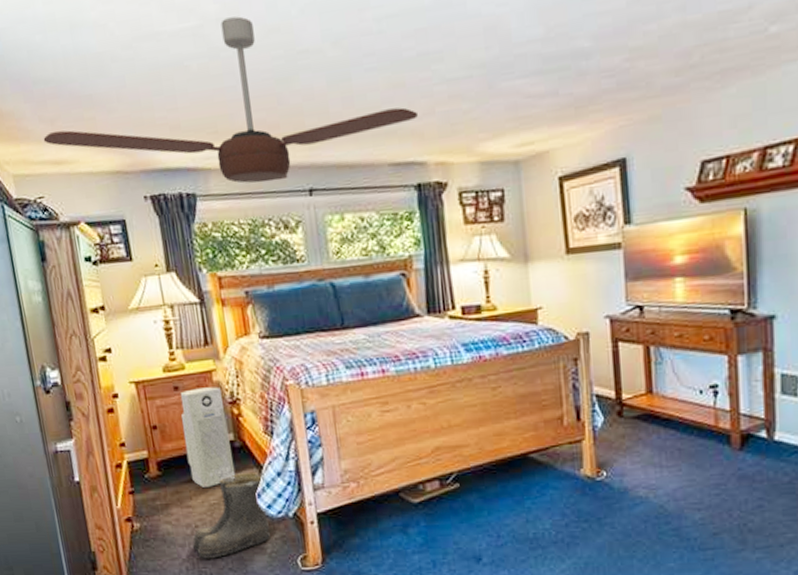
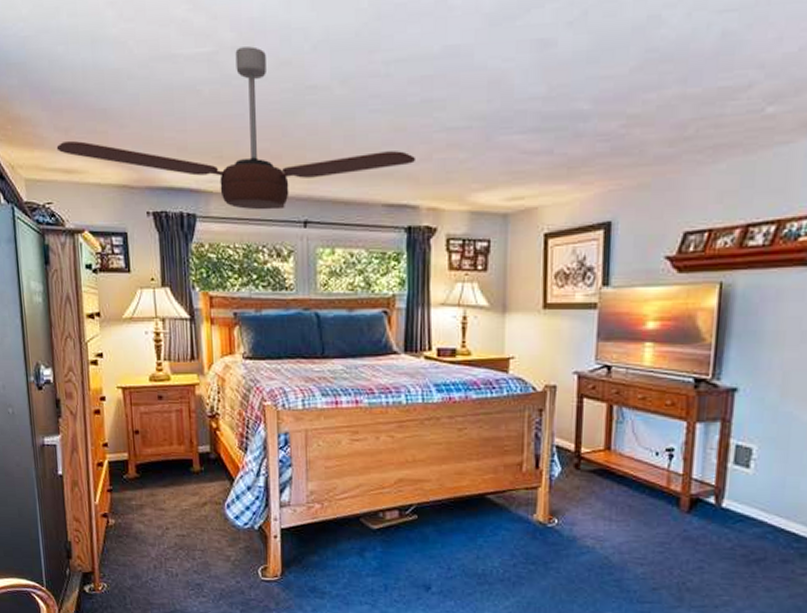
air purifier: present [180,387,236,487] -> none [162,399,209,493]
boots: present [192,473,270,559] -> none [161,484,236,560]

